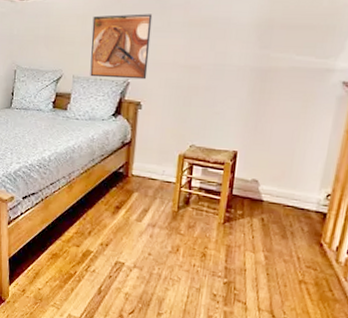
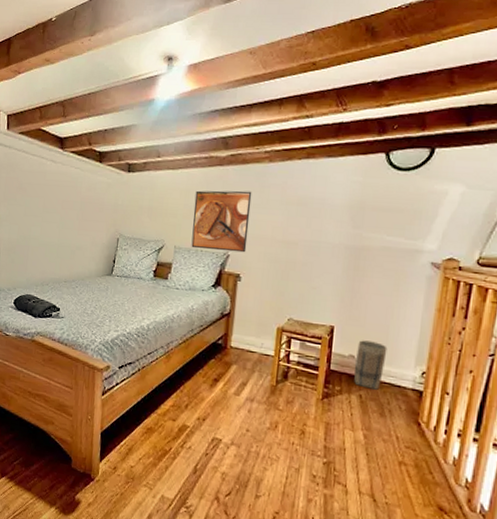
basket: none [256,164,292,213] -> present [354,340,388,390]

